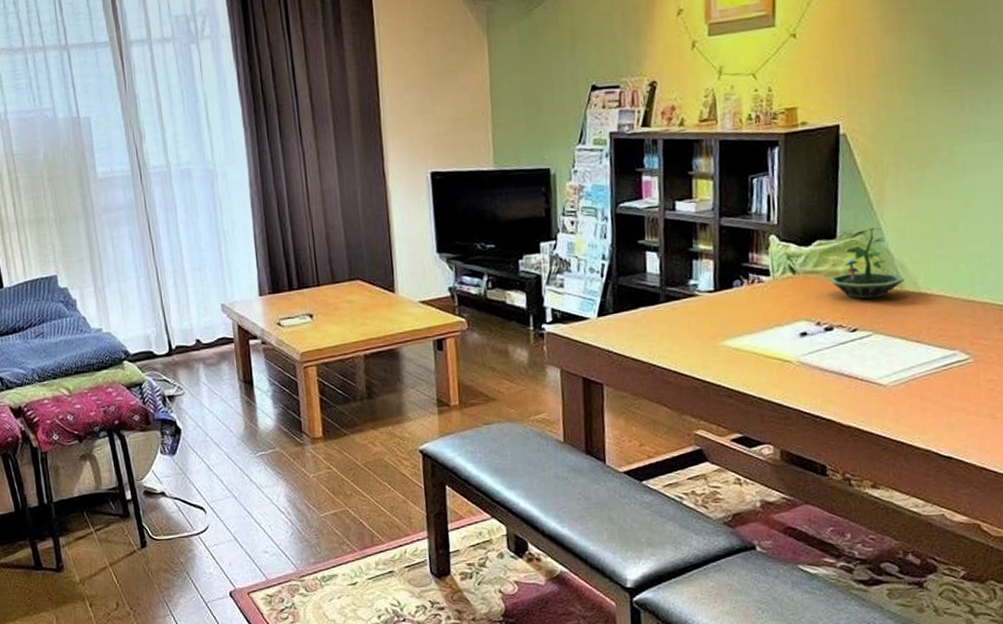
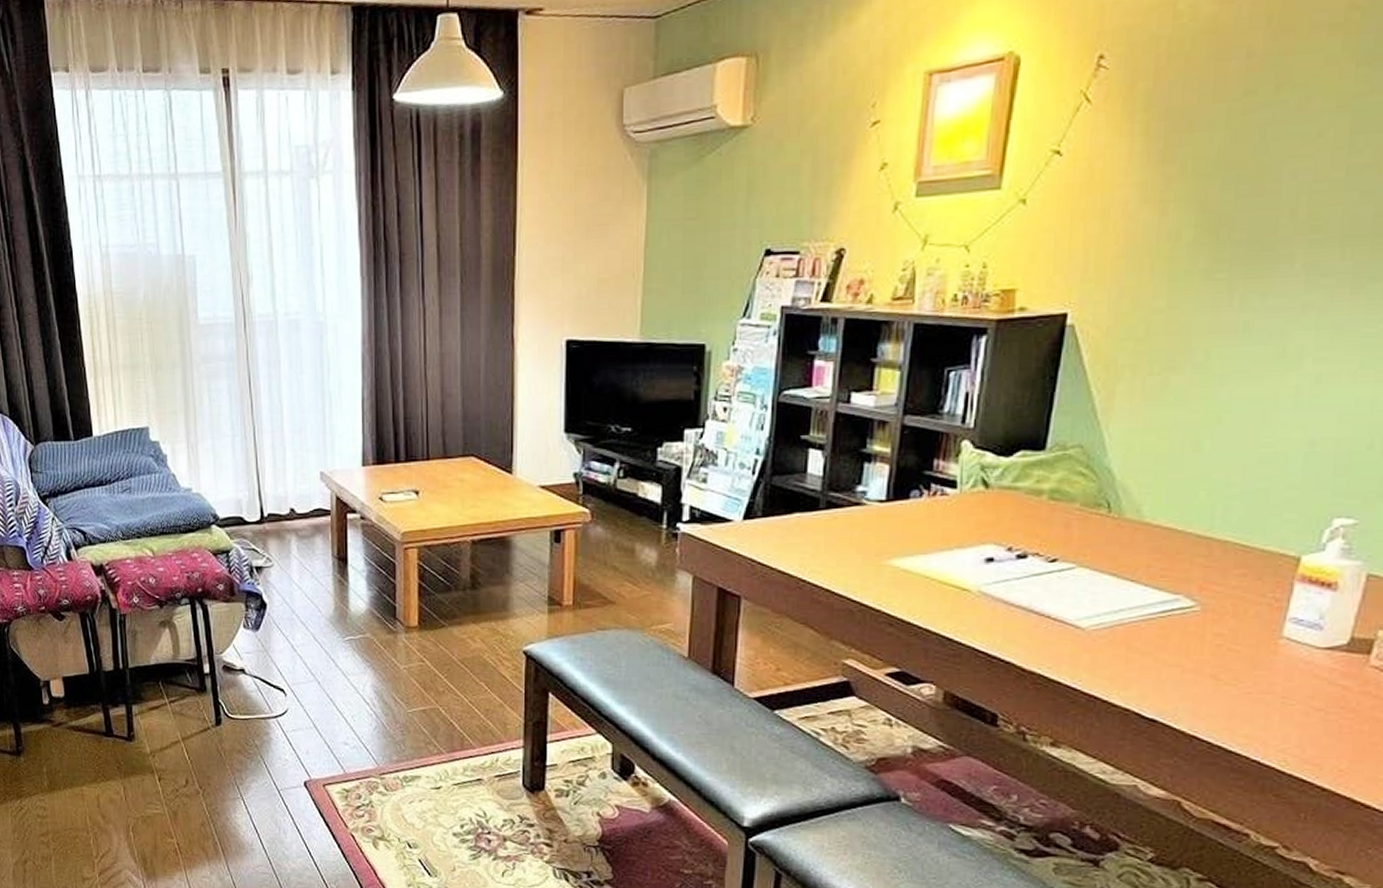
terrarium: present [827,227,906,300] -> none [1028,440,1127,525]

